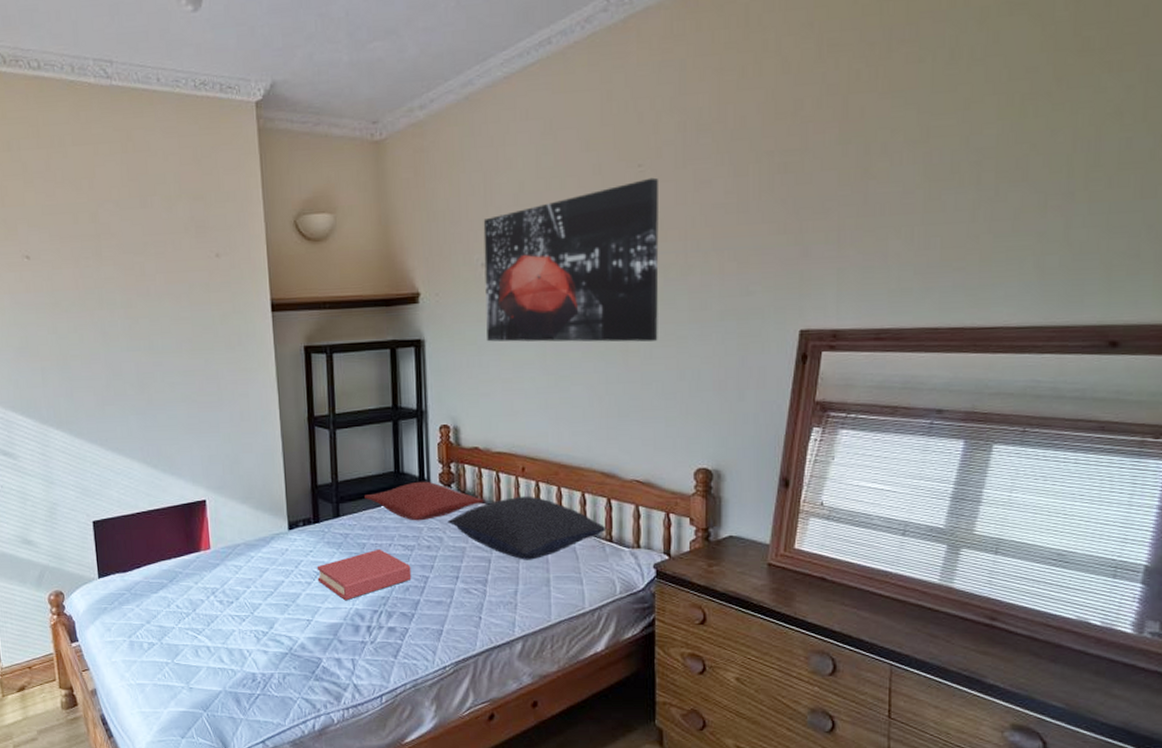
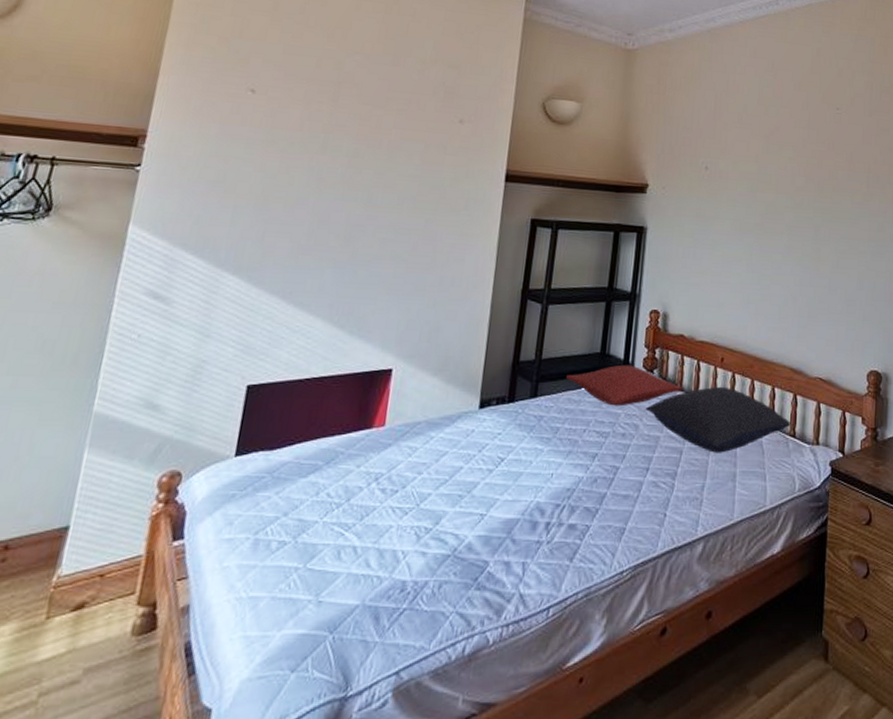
hardback book: present [316,548,412,601] -> none [500,434,603,493]
wall art: present [483,177,659,342] -> none [703,119,851,253]

